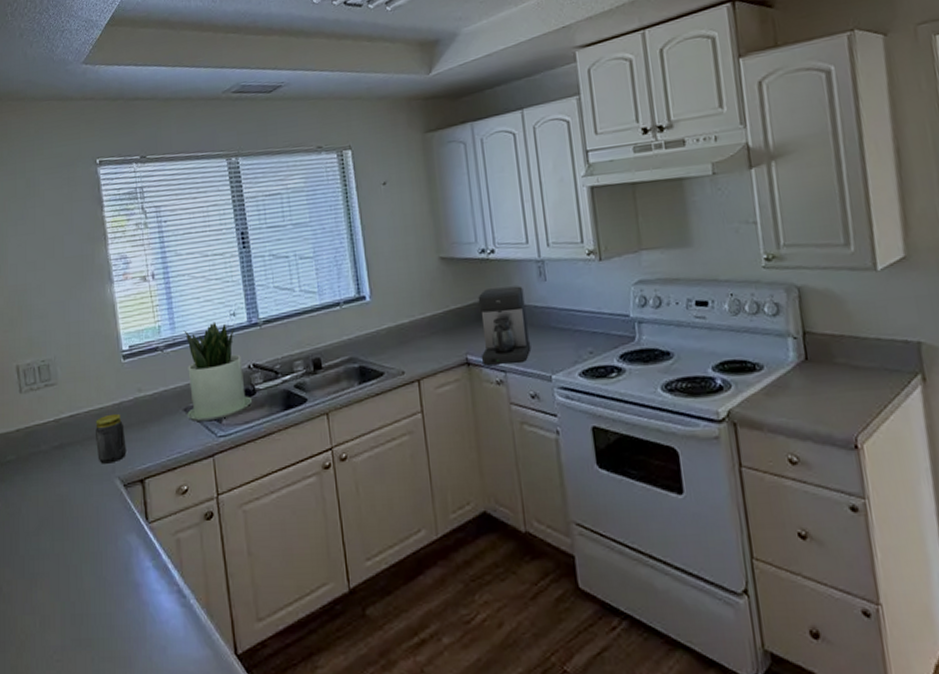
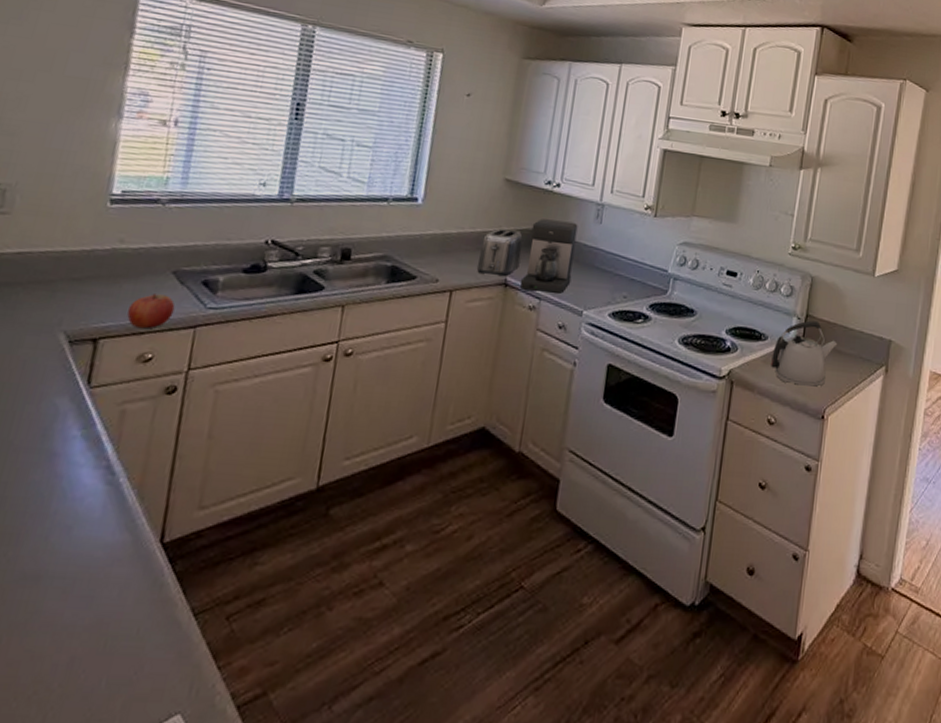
jar: present [94,413,127,464] -> none [41,260,89,315]
fruit: none [160,431,194,465] -> present [127,294,175,329]
planter: present [184,321,253,422] -> none [175,187,261,290]
toaster: none [434,306,476,359] -> present [476,228,523,277]
kettle: none [773,337,852,415] -> present [770,320,838,386]

